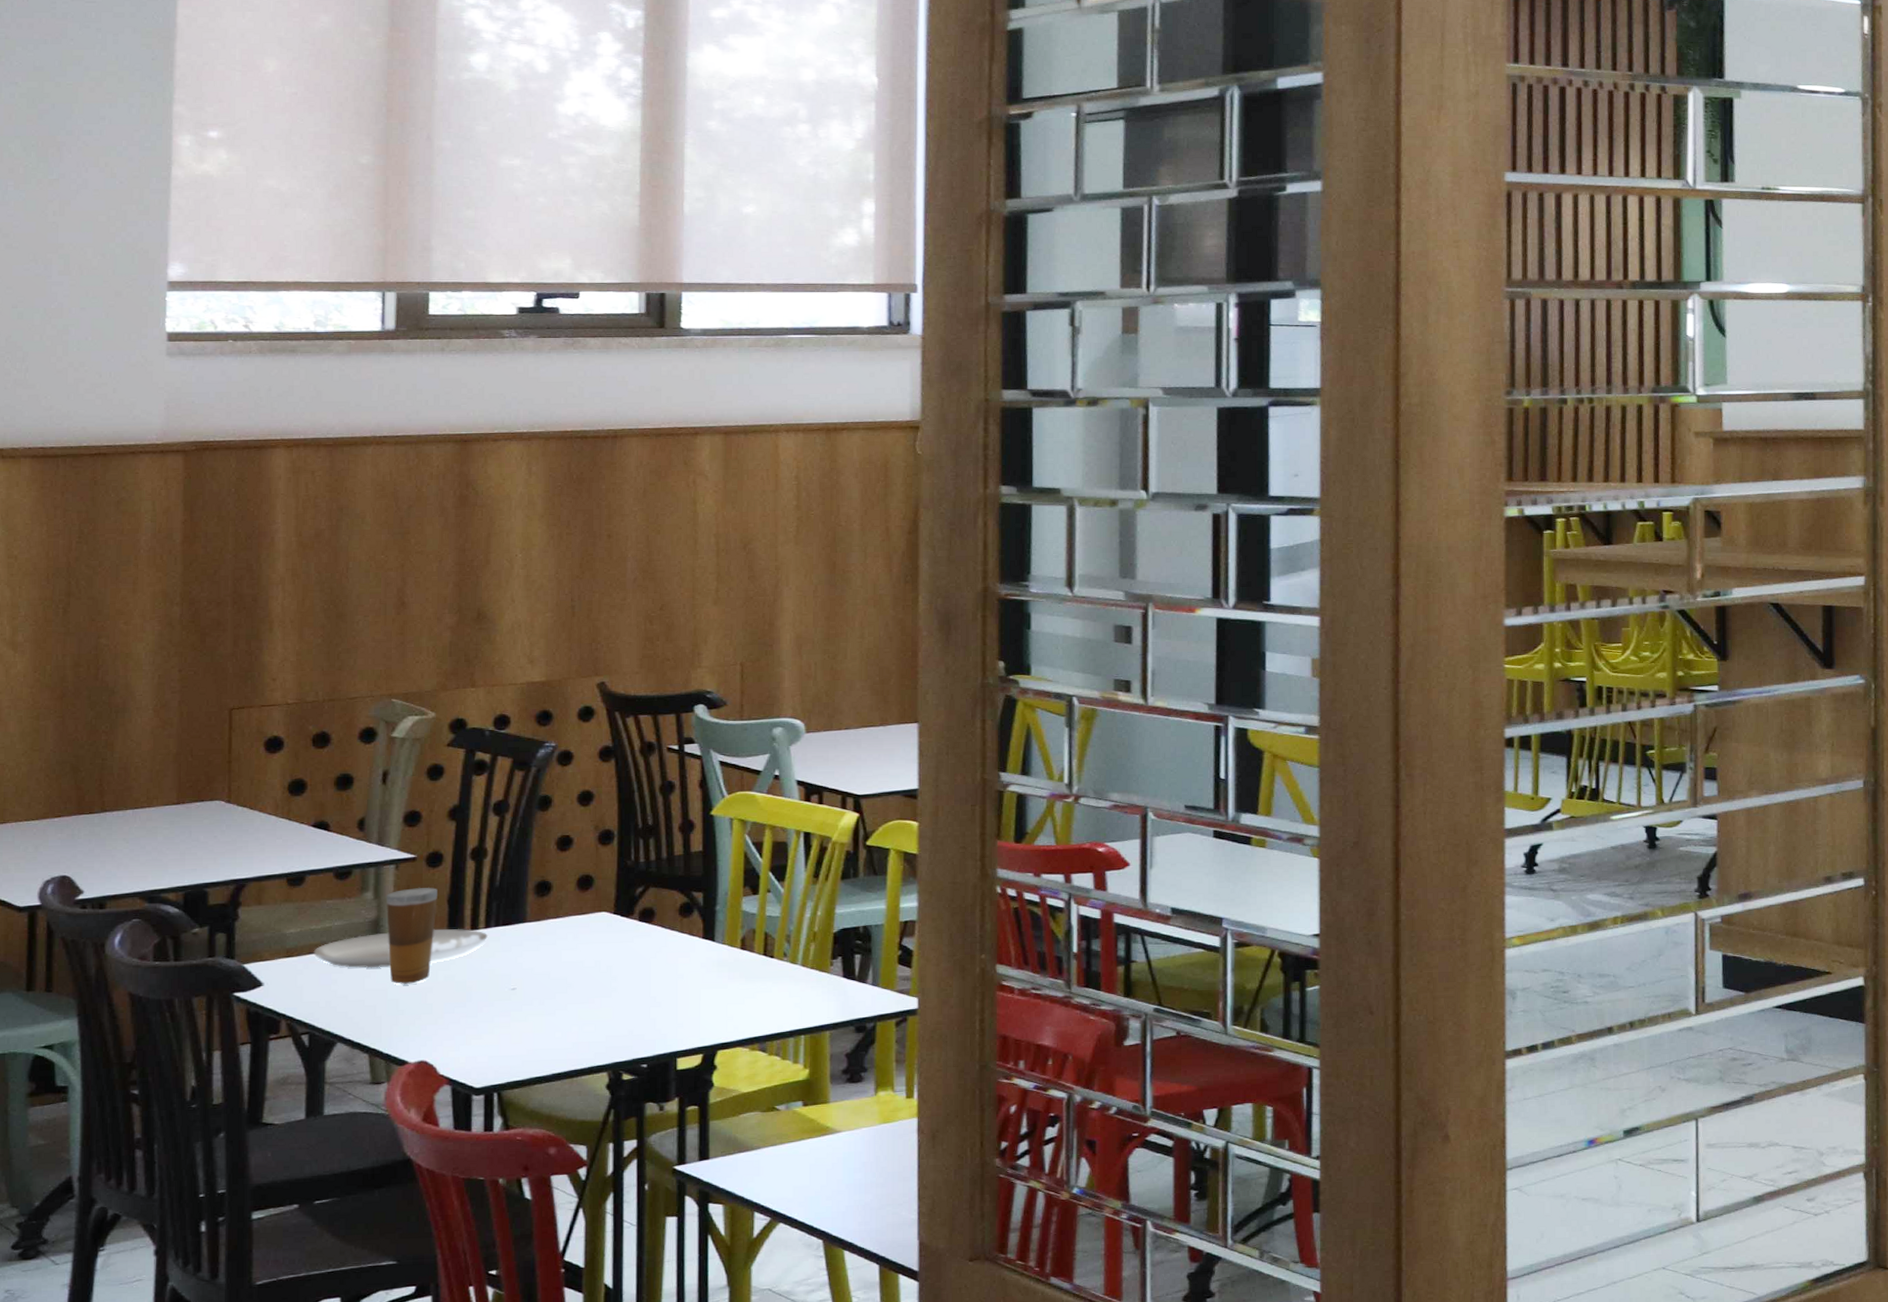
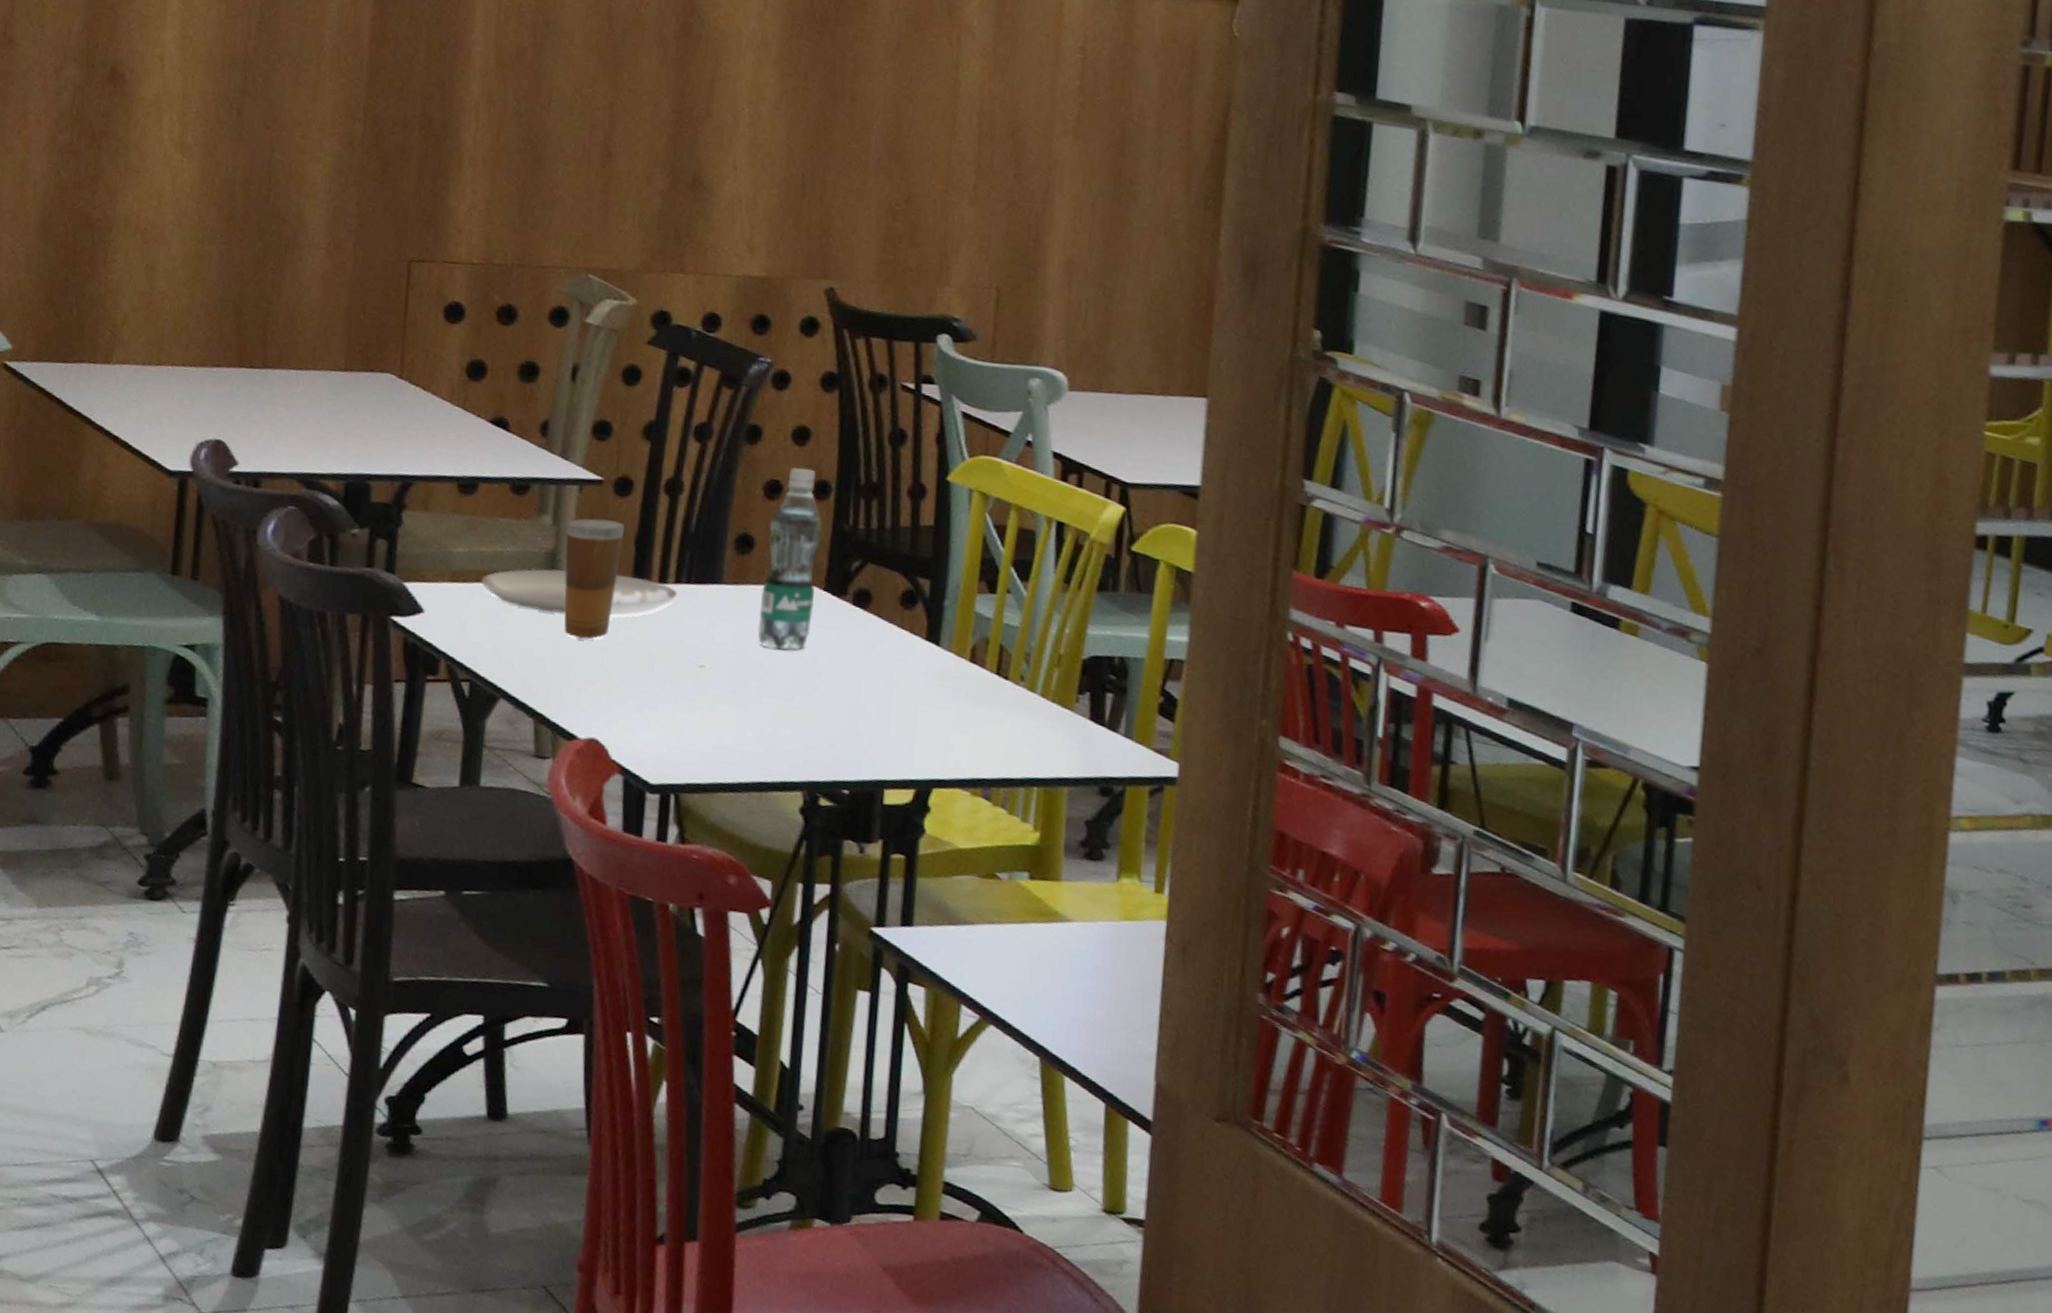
bottle: none [560,822,608,966] -> present [757,466,822,651]

